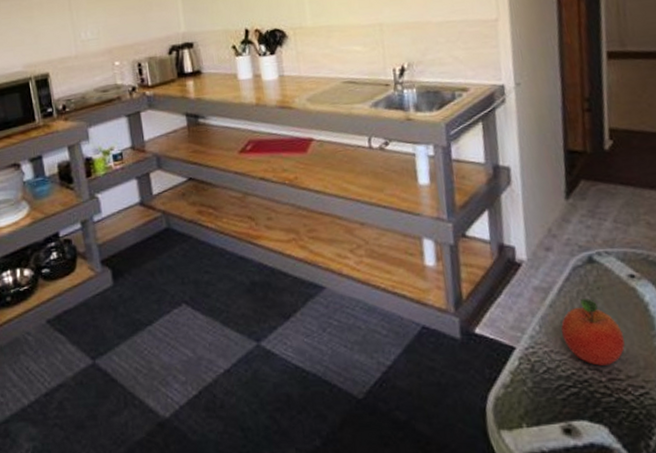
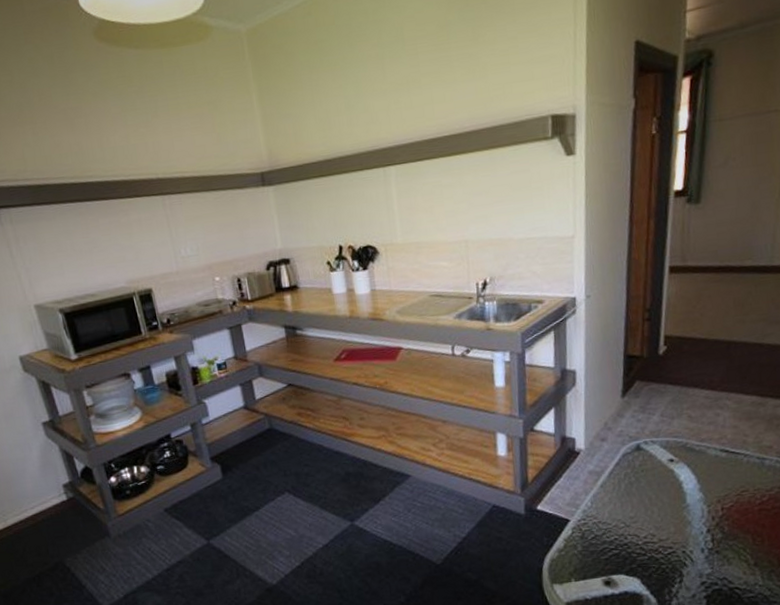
fruit: present [561,298,625,366] -> none [609,479,660,532]

